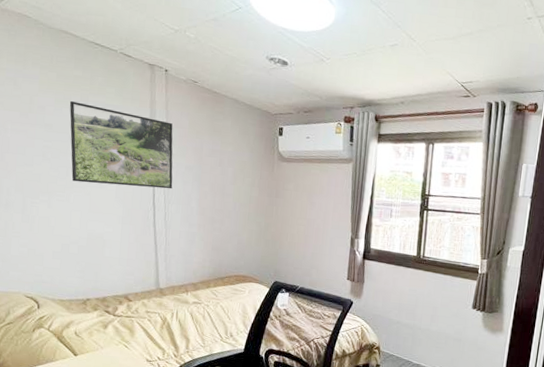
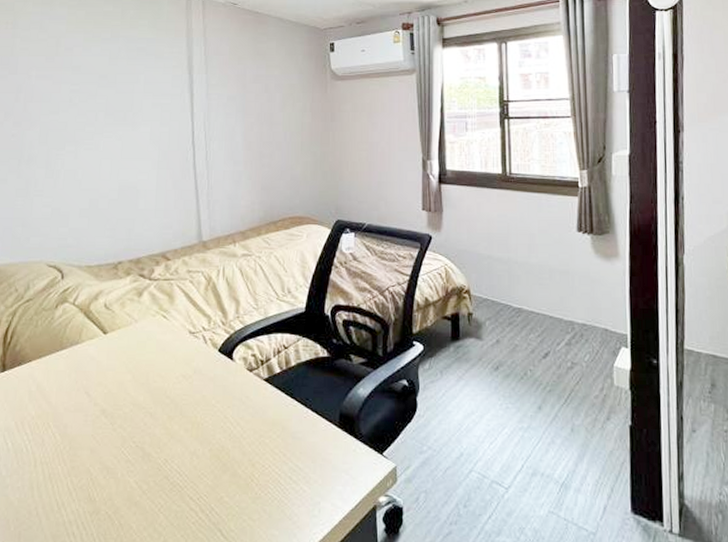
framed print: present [69,101,173,189] -> none [99,39,214,126]

